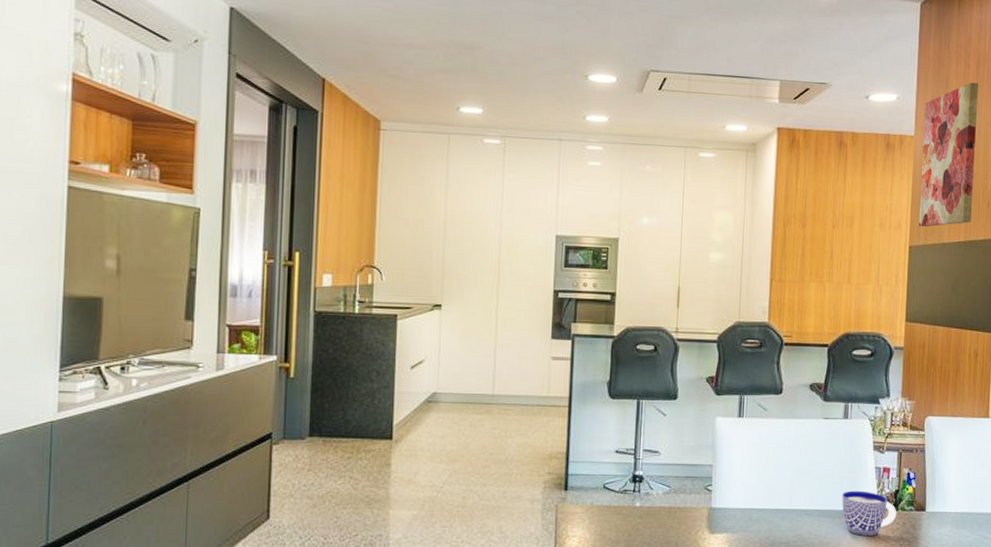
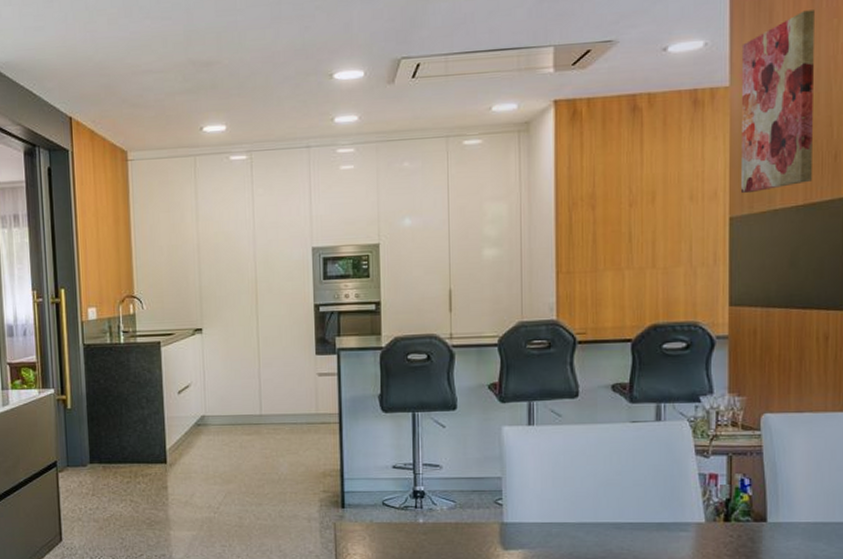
cup: present [842,490,897,537] -> none [659,500,730,551]

